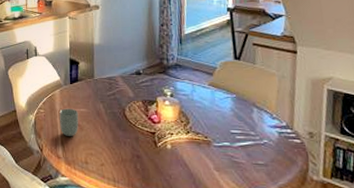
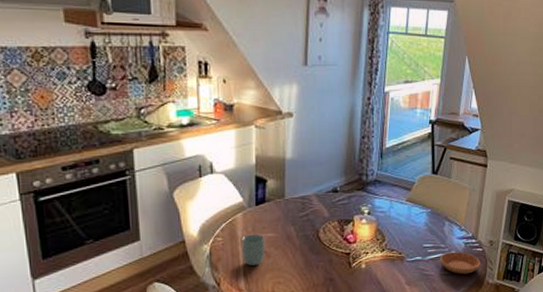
saucer: none [251,141,300,167] -> present [440,251,480,275]

